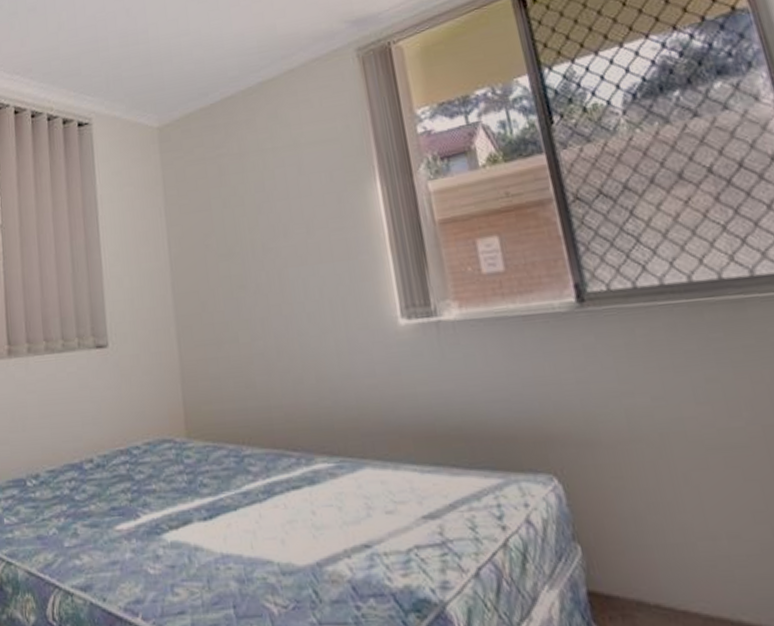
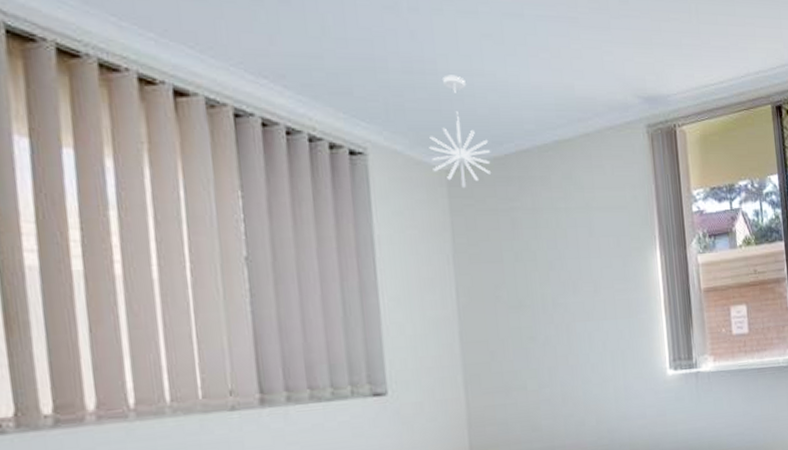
pendant light: none [142,39,198,143] -> present [429,75,491,189]

